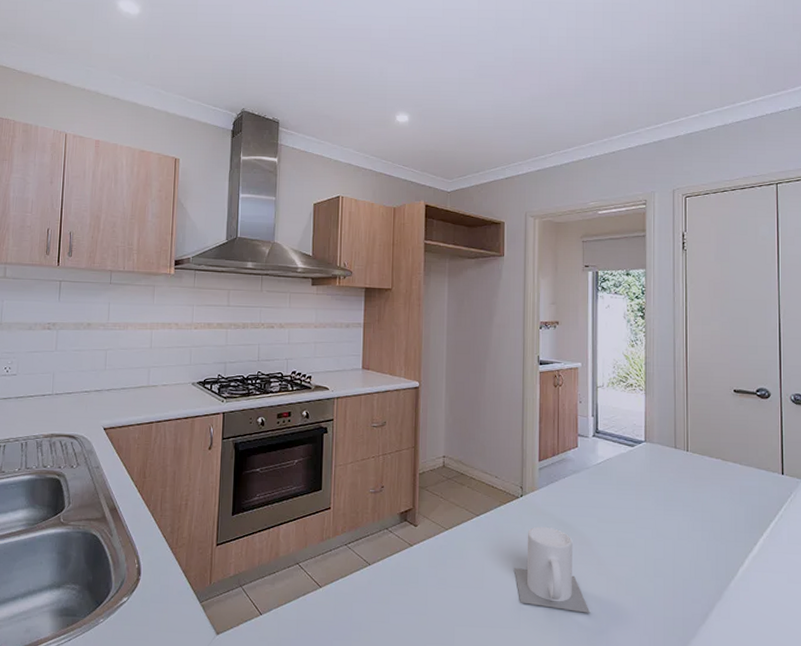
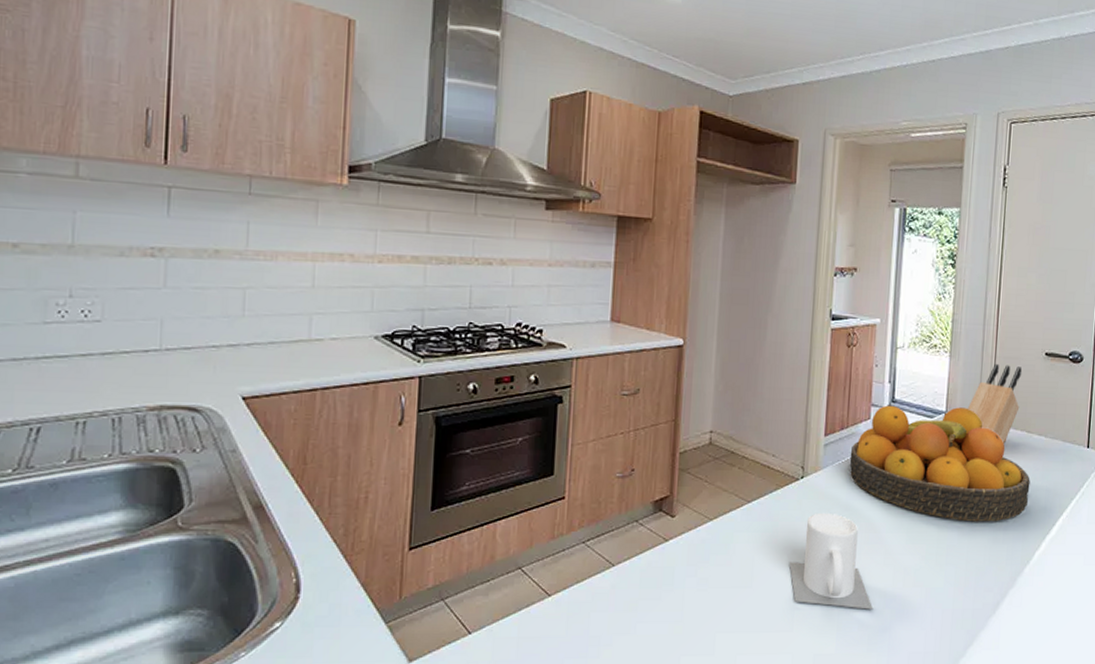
fruit bowl: none [562,435,729,539] -> present [849,405,1030,522]
knife block: none [664,399,713,471] -> present [967,363,1022,445]

